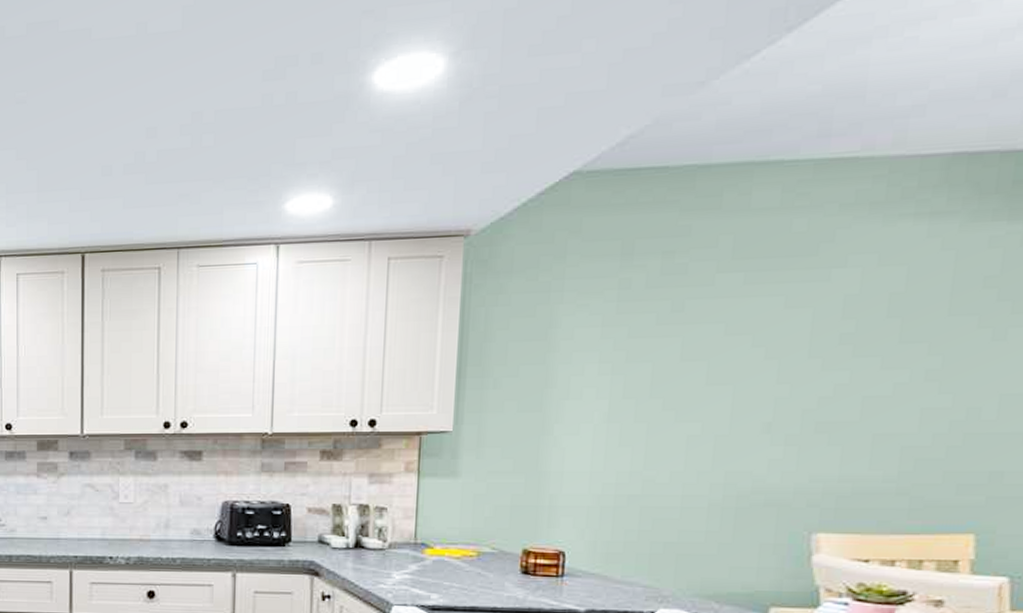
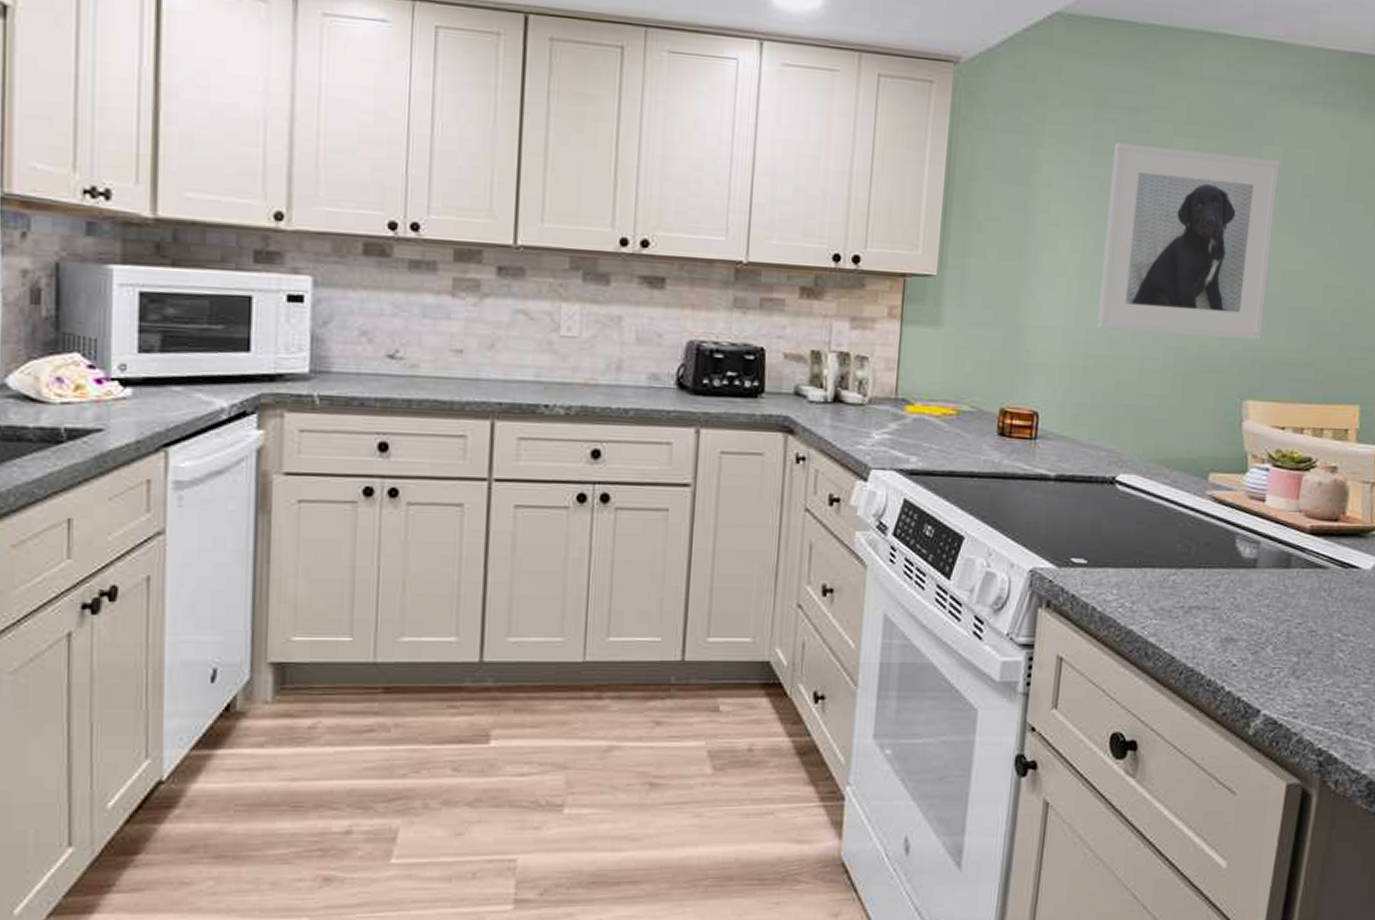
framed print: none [628,282,857,471] -> present [1096,142,1280,340]

